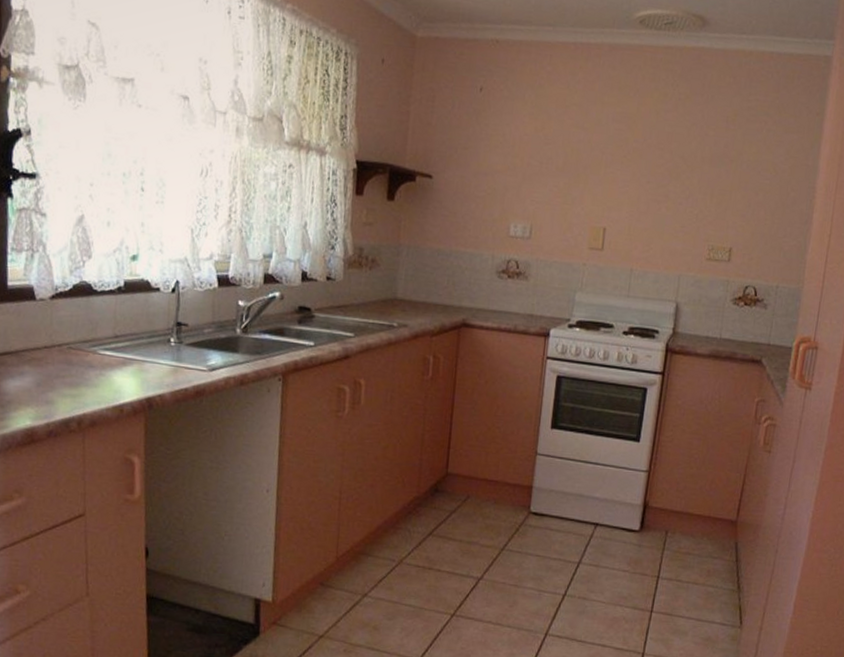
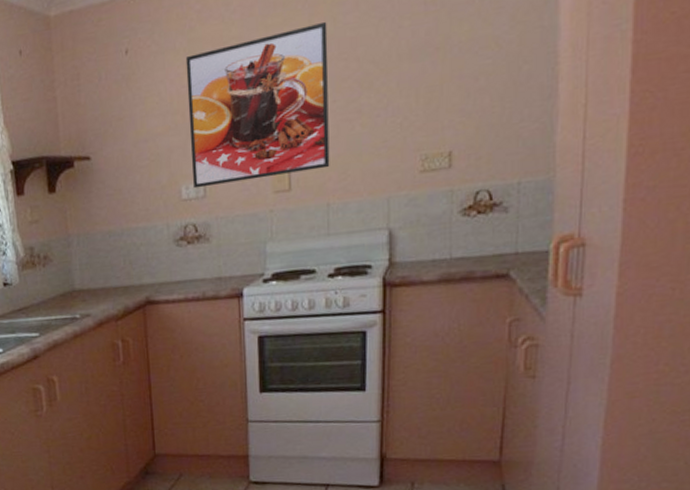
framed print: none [521,108,652,238] -> present [185,22,330,189]

